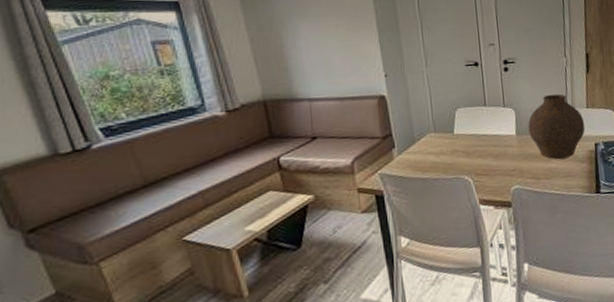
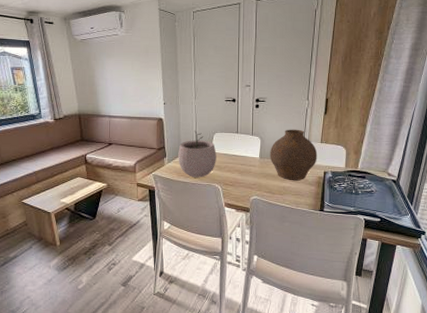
plant pot: none [410,108,463,171] -> present [178,131,217,178]

